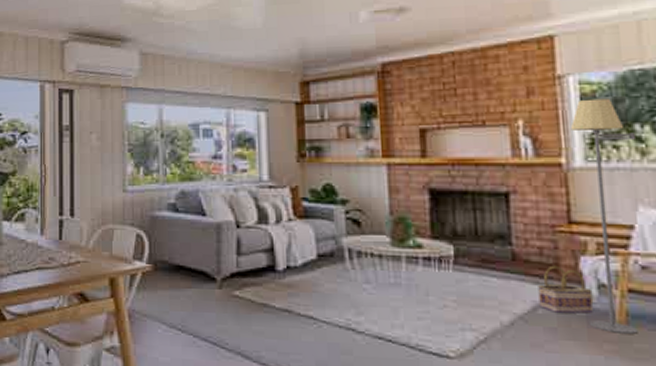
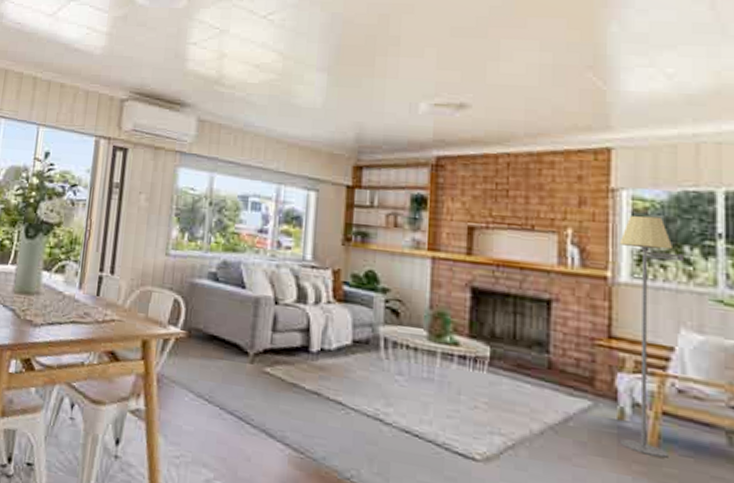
basket: present [538,265,593,314] -> none [571,378,627,432]

